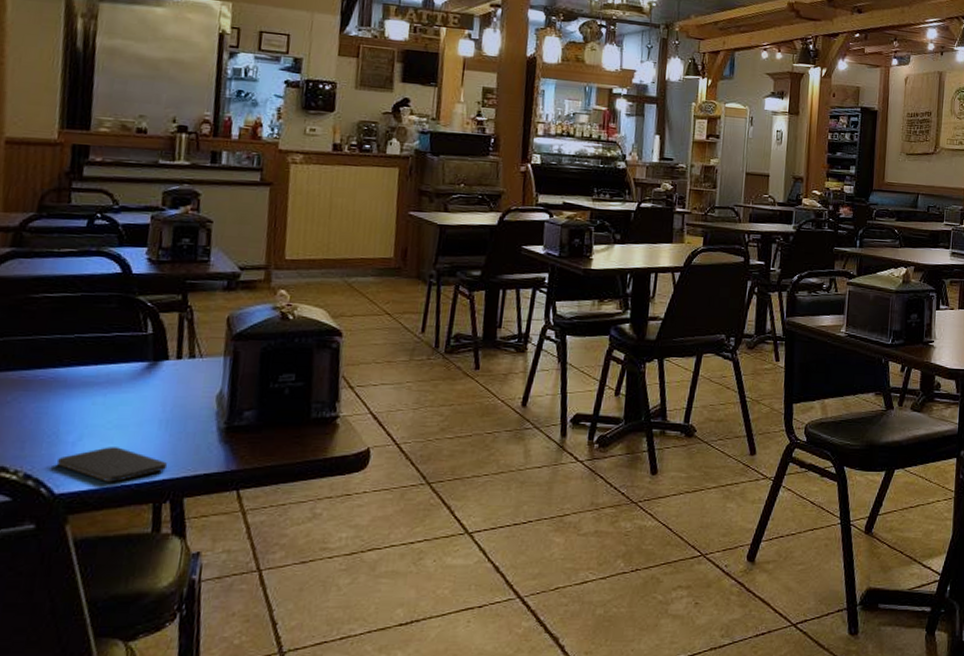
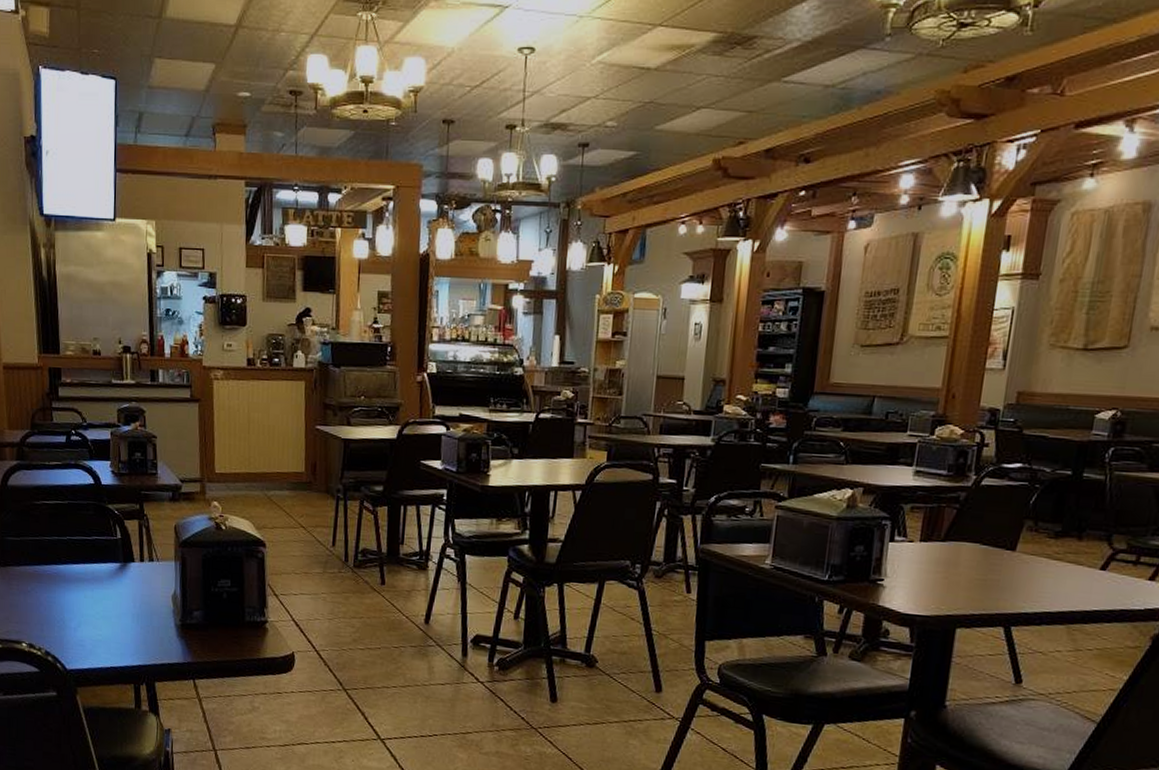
smartphone: present [56,447,168,482] -> none [65,634,142,664]

